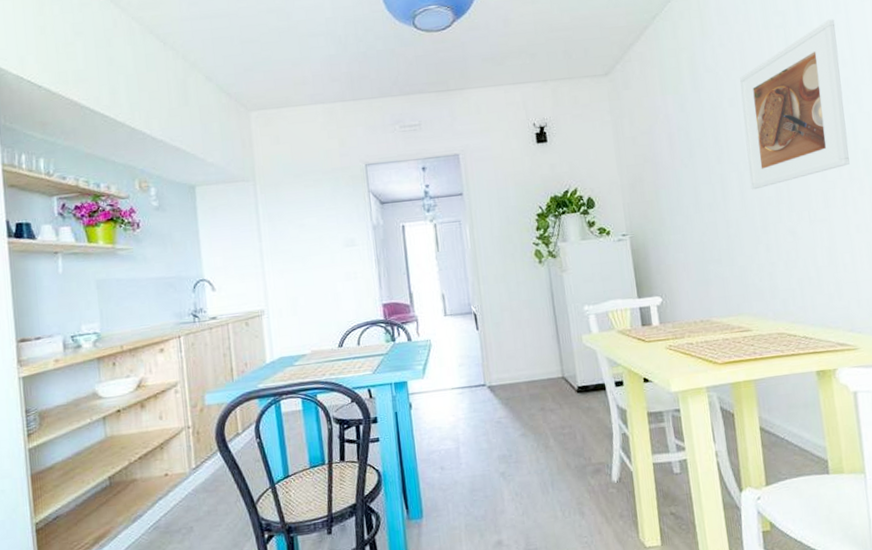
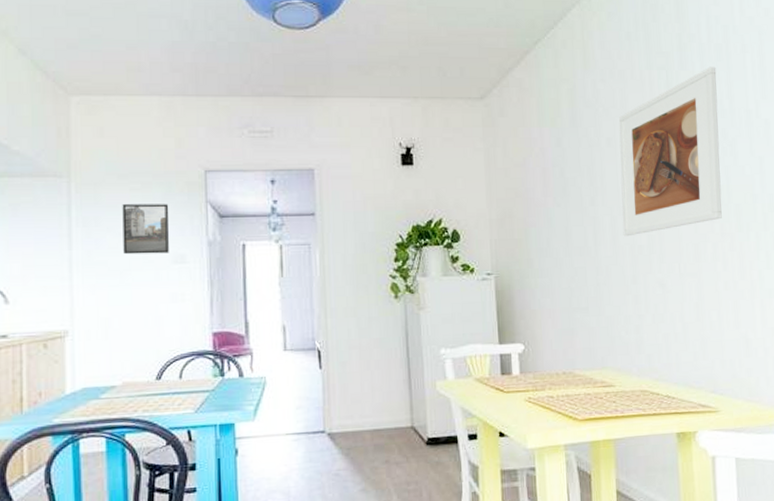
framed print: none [299,196,341,243] -> present [122,204,169,255]

